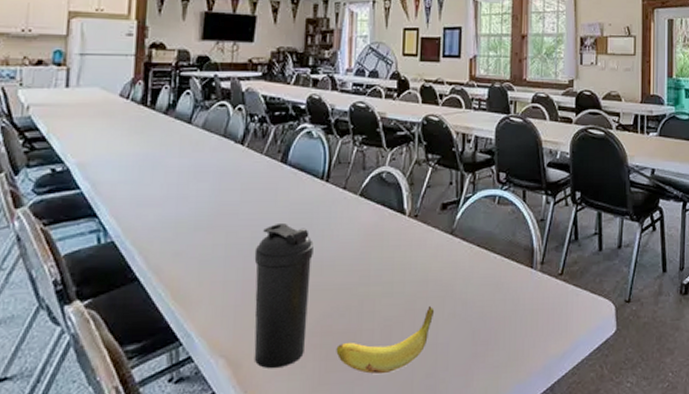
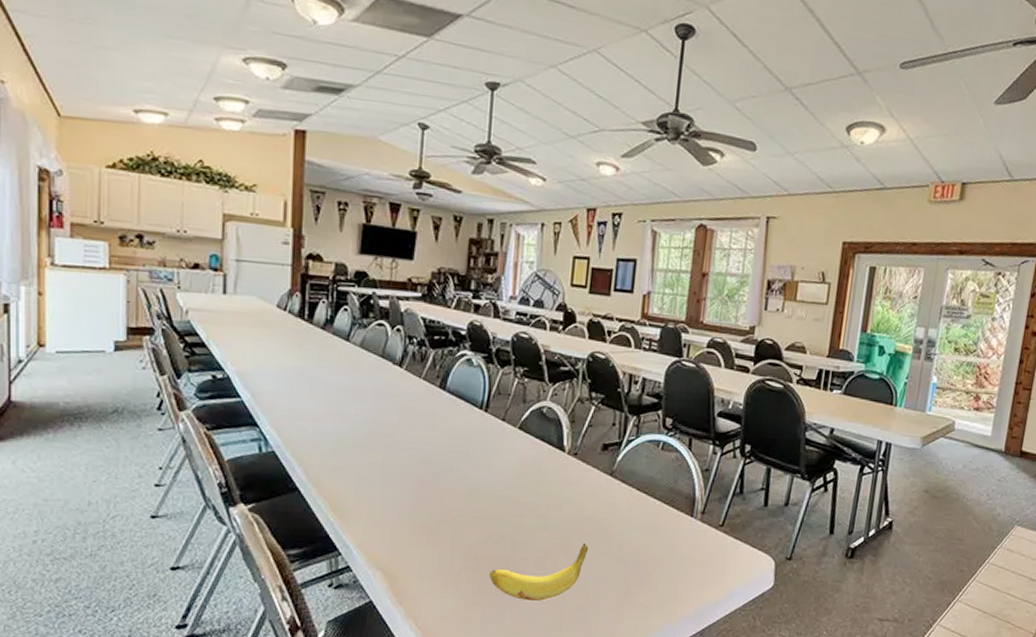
water bottle: present [254,222,314,369] -> none [409,448,470,586]

